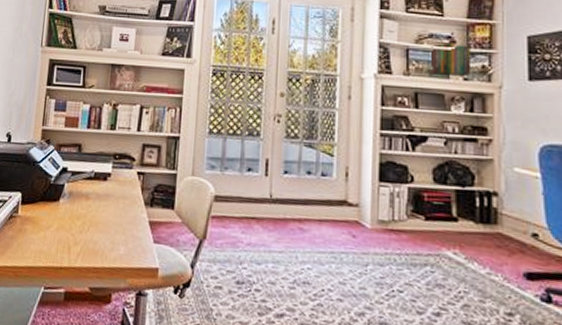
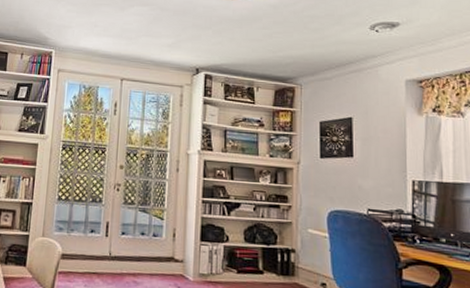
books: present [429,42,470,77] -> none [243,125,275,155]

